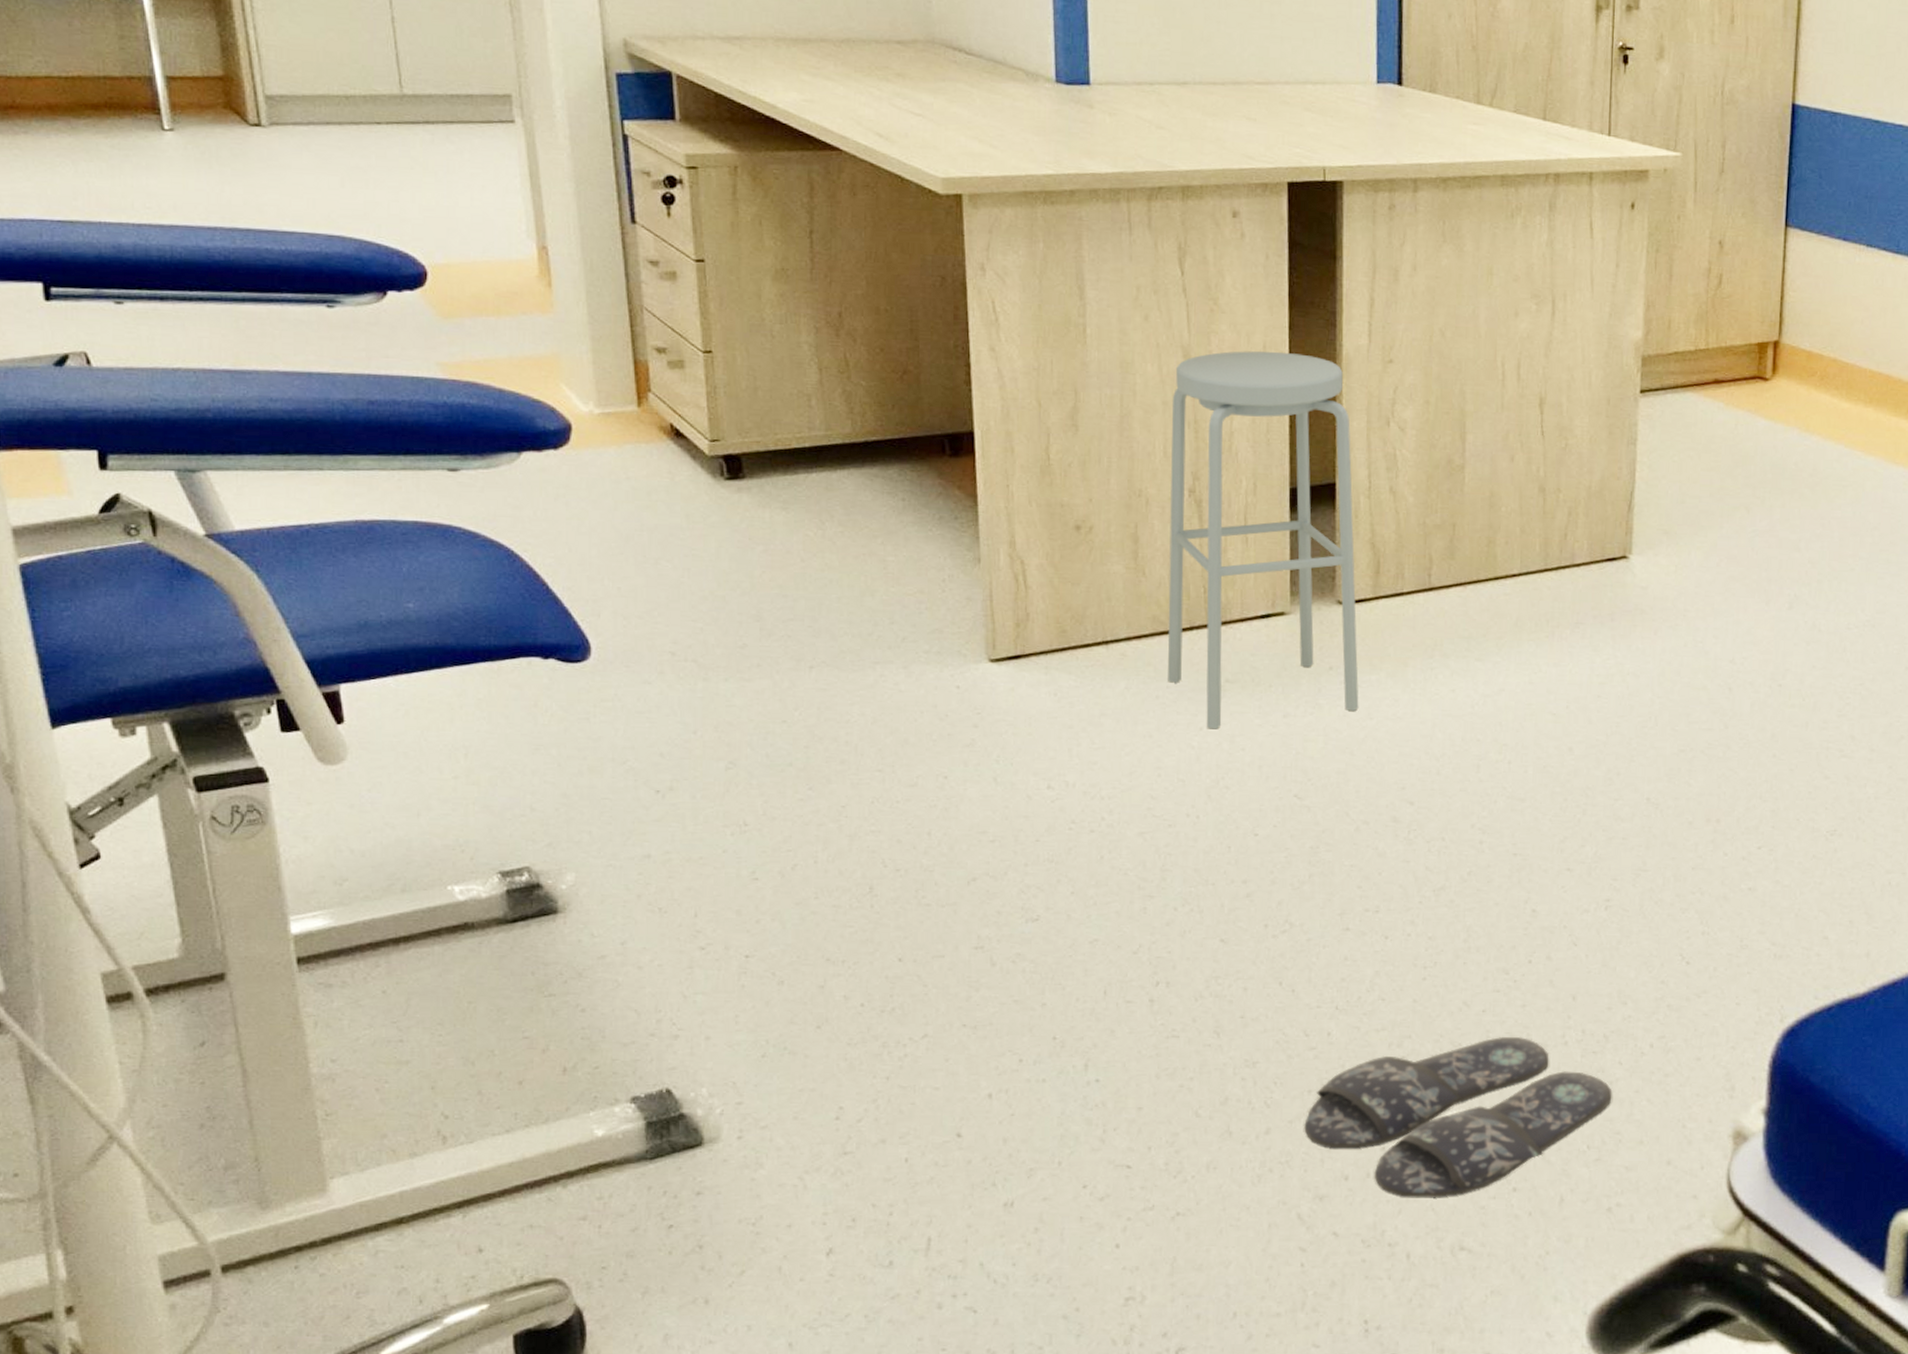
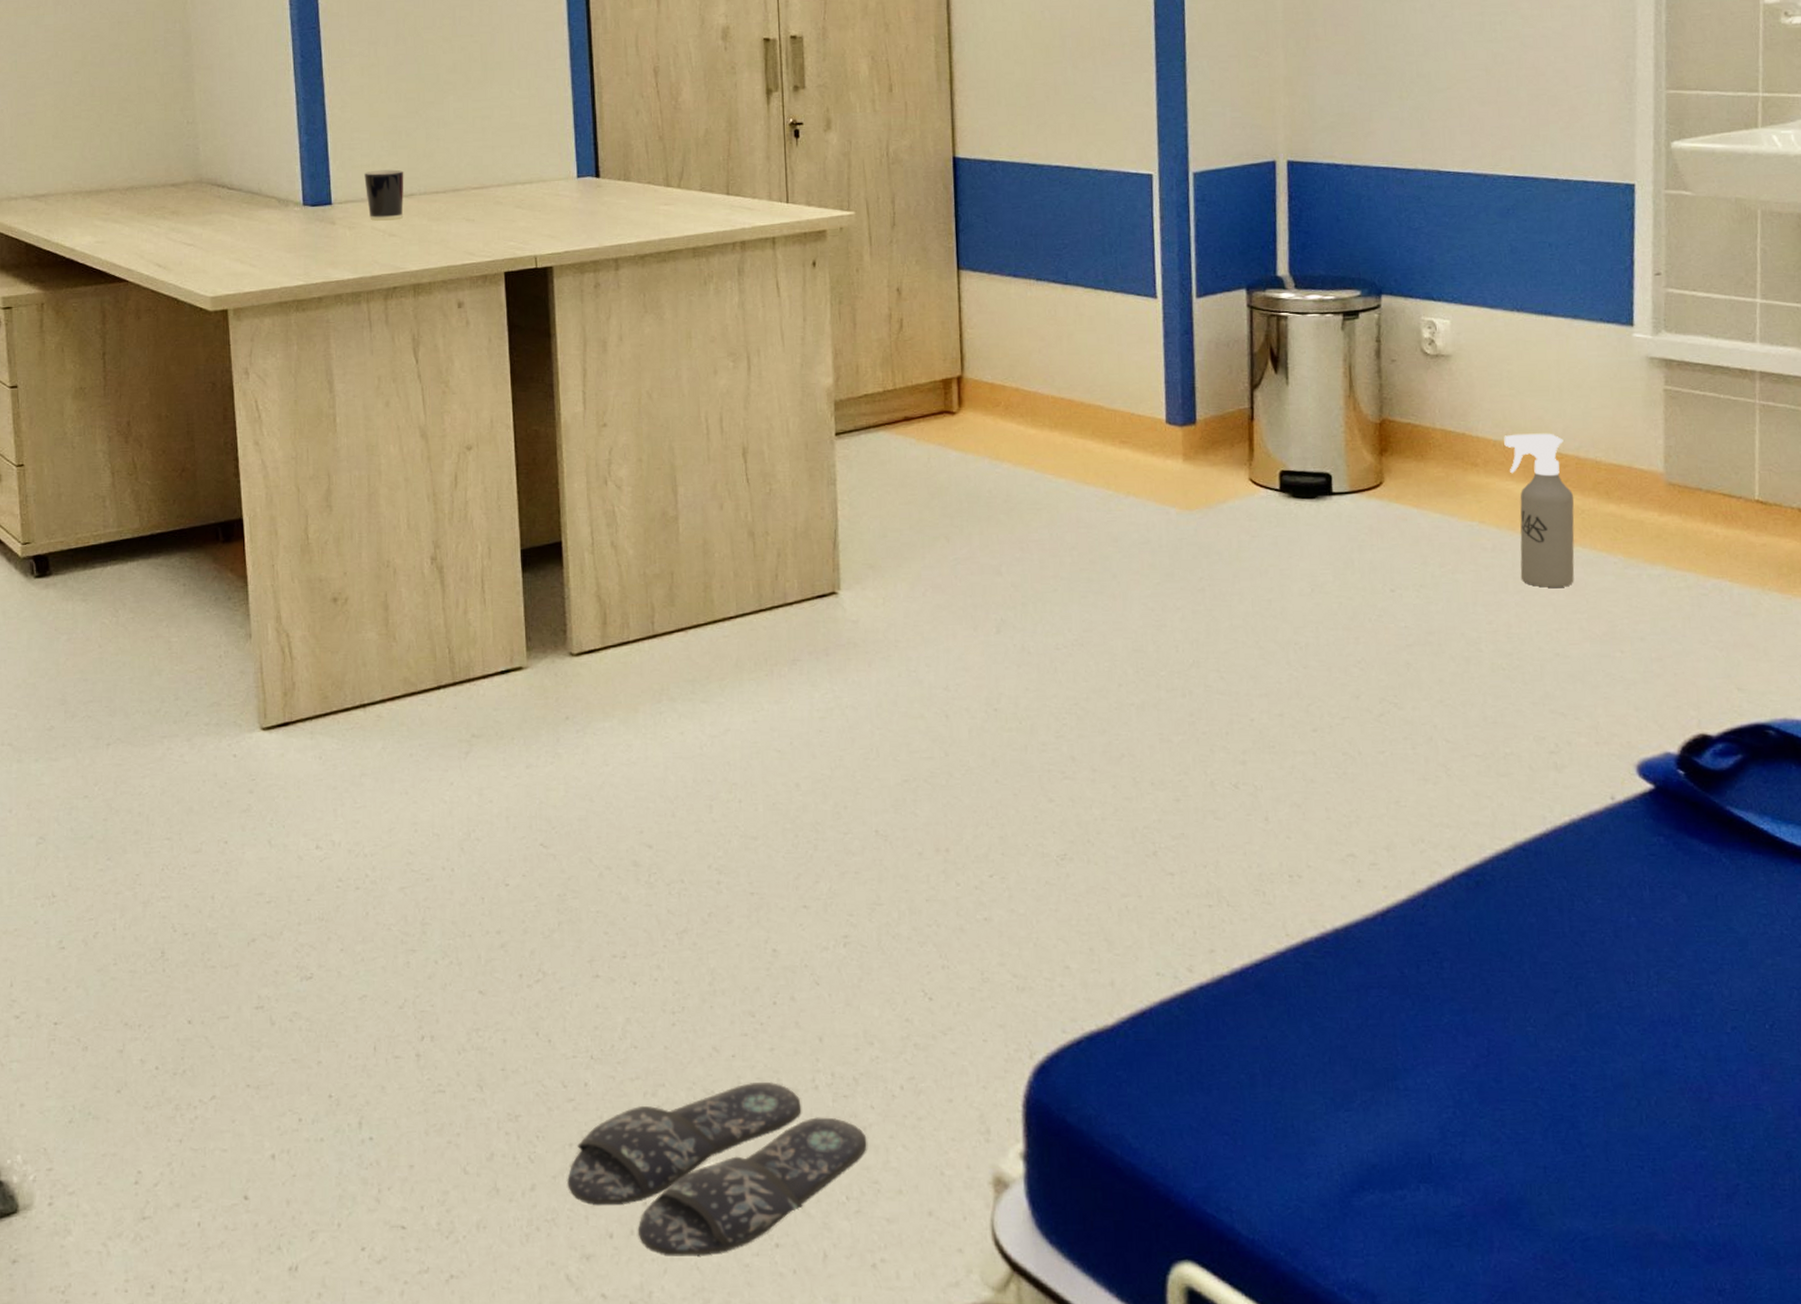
mug: none [1129,50,1177,110] -> present [364,169,404,221]
stool: present [1167,351,1359,729] -> none [412,424,595,783]

